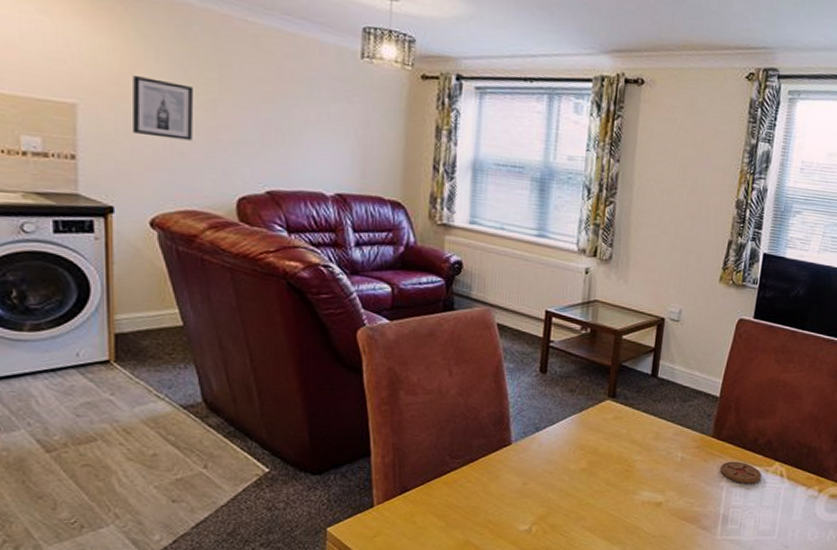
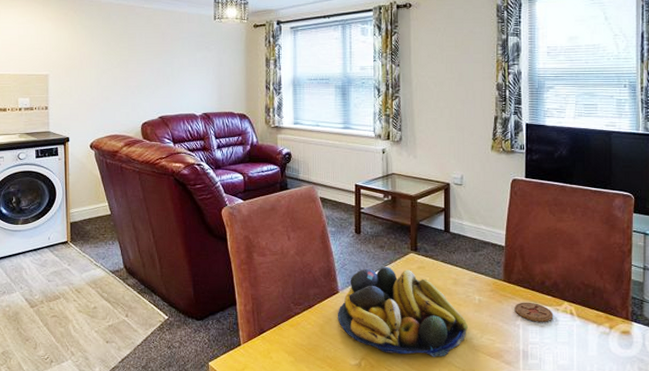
wall art: present [131,76,193,141] -> none [79,52,114,89]
fruit bowl: none [507,414,665,522] -> present [338,266,468,357]

